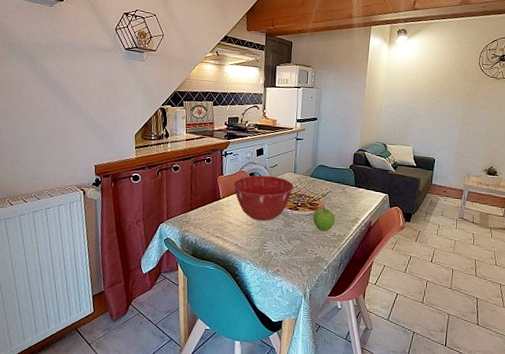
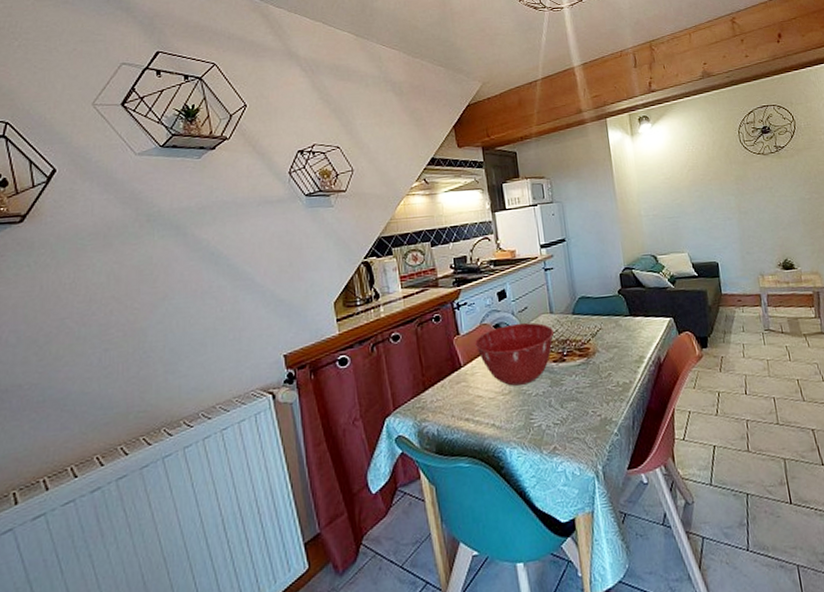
fruit: present [312,206,336,232] -> none [585,349,616,383]

